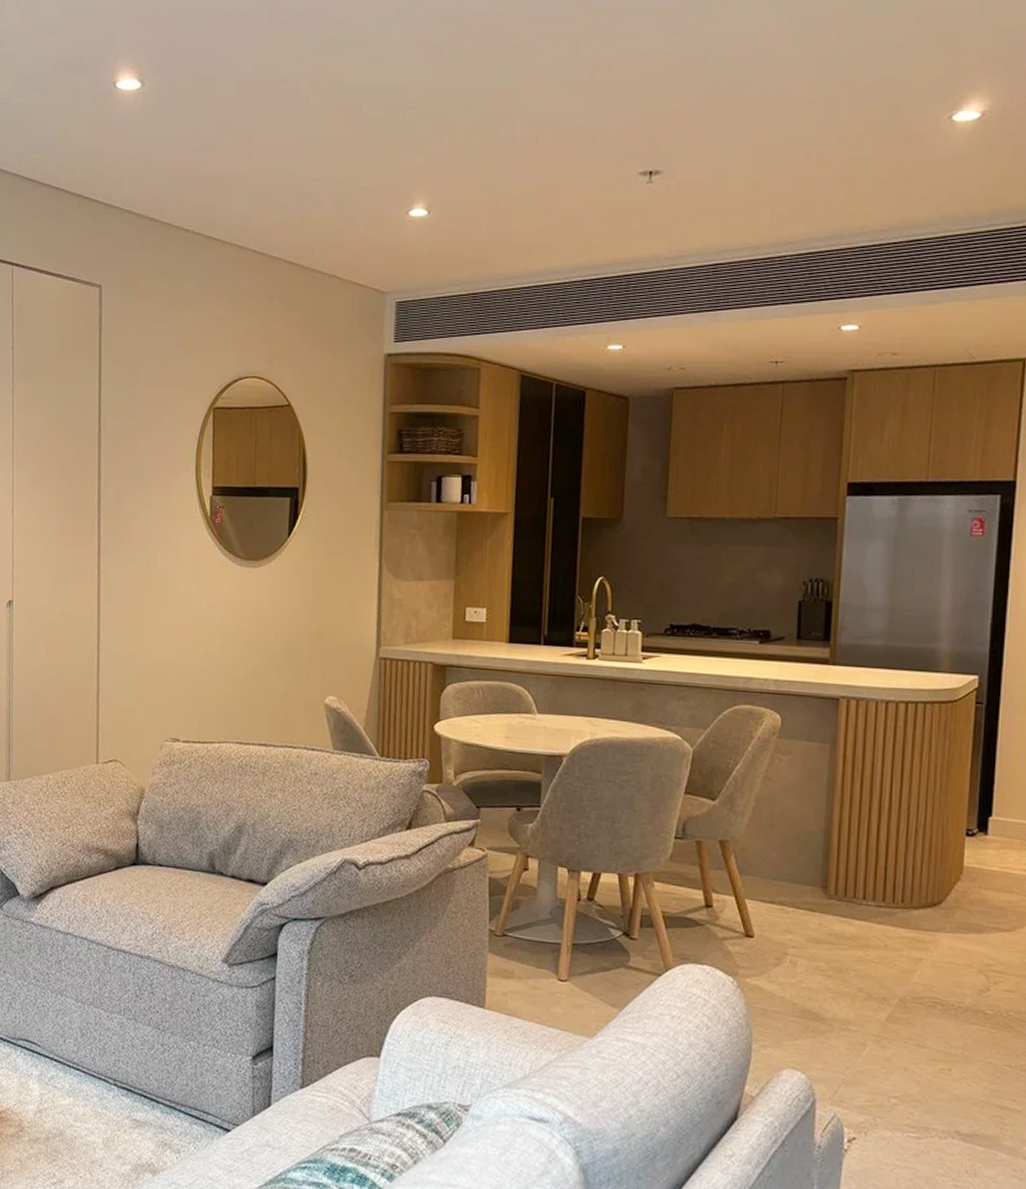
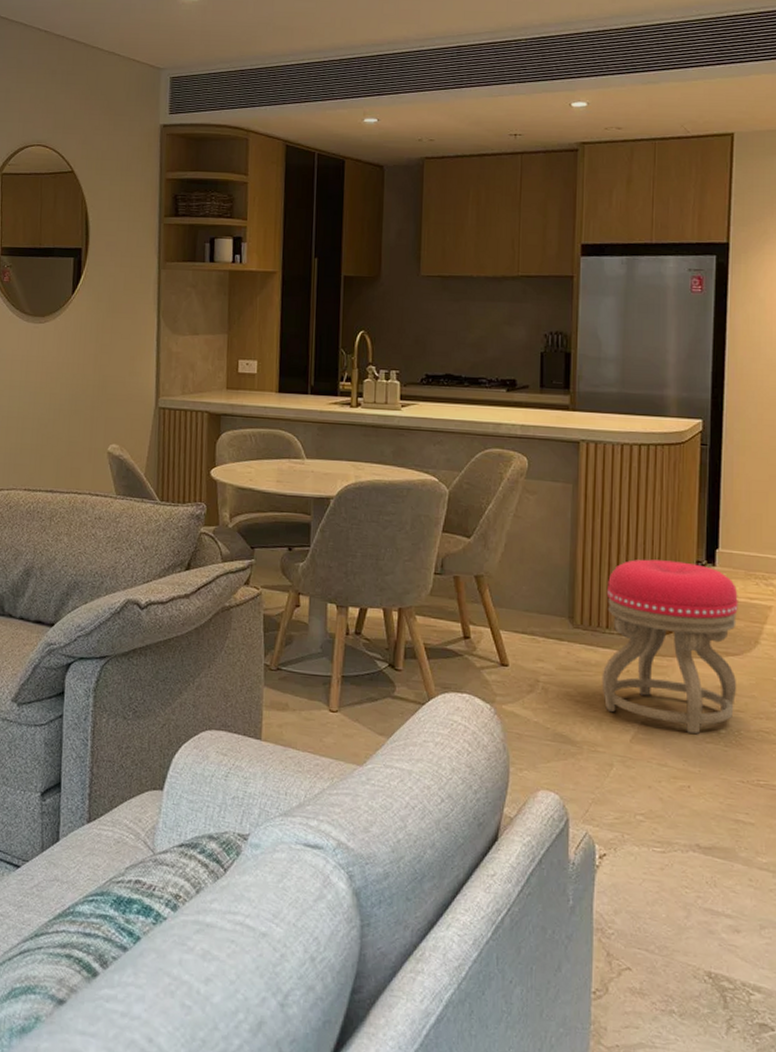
stool: none [856,826,1012,1014] -> present [601,559,738,734]

